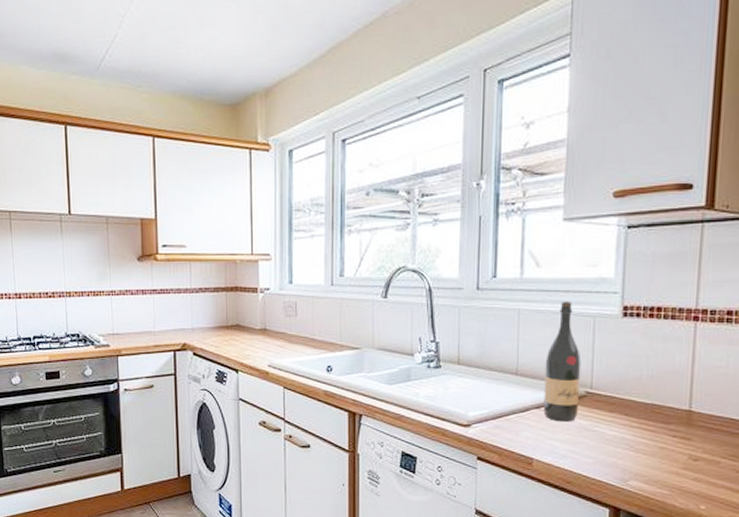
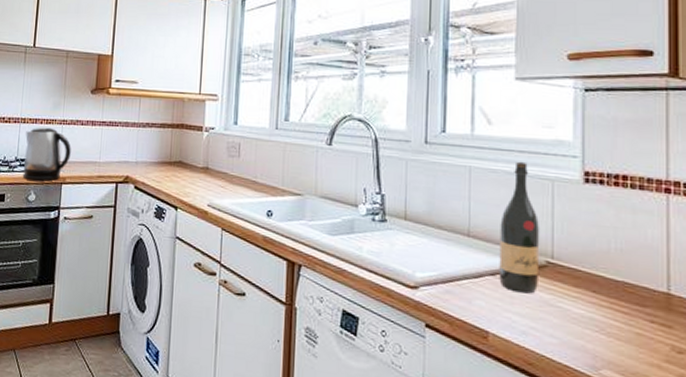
kettle: none [73,299,124,355] -> present [23,127,71,181]

